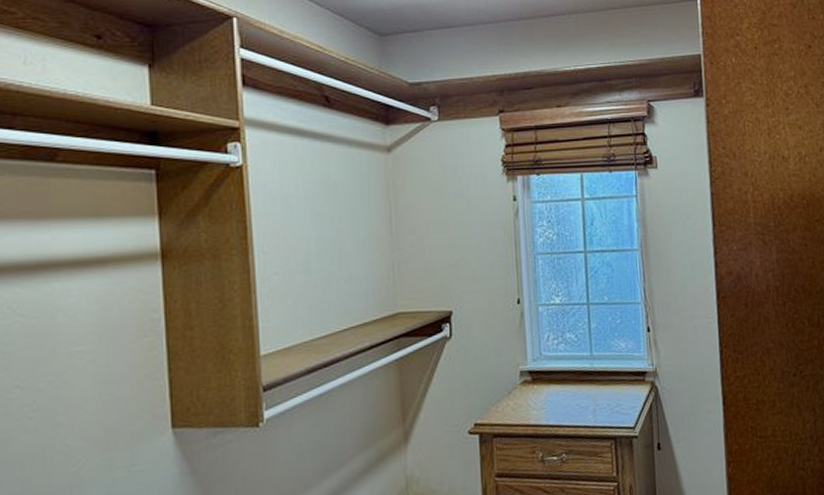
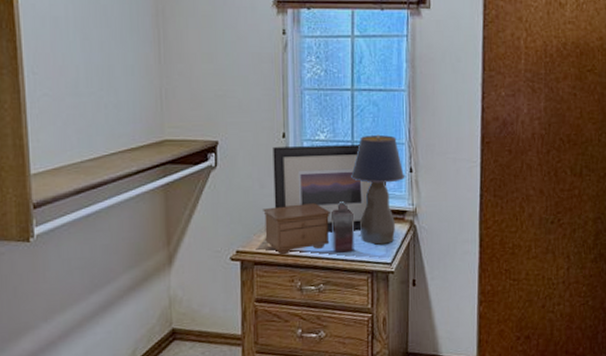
jewelry box: none [500,369,571,426] -> present [263,203,332,255]
picture frame: none [508,306,626,399] -> present [273,144,387,233]
perfume bottle: none [569,366,596,420] -> present [330,201,355,253]
table lamp: none [588,295,644,409] -> present [351,134,405,245]

